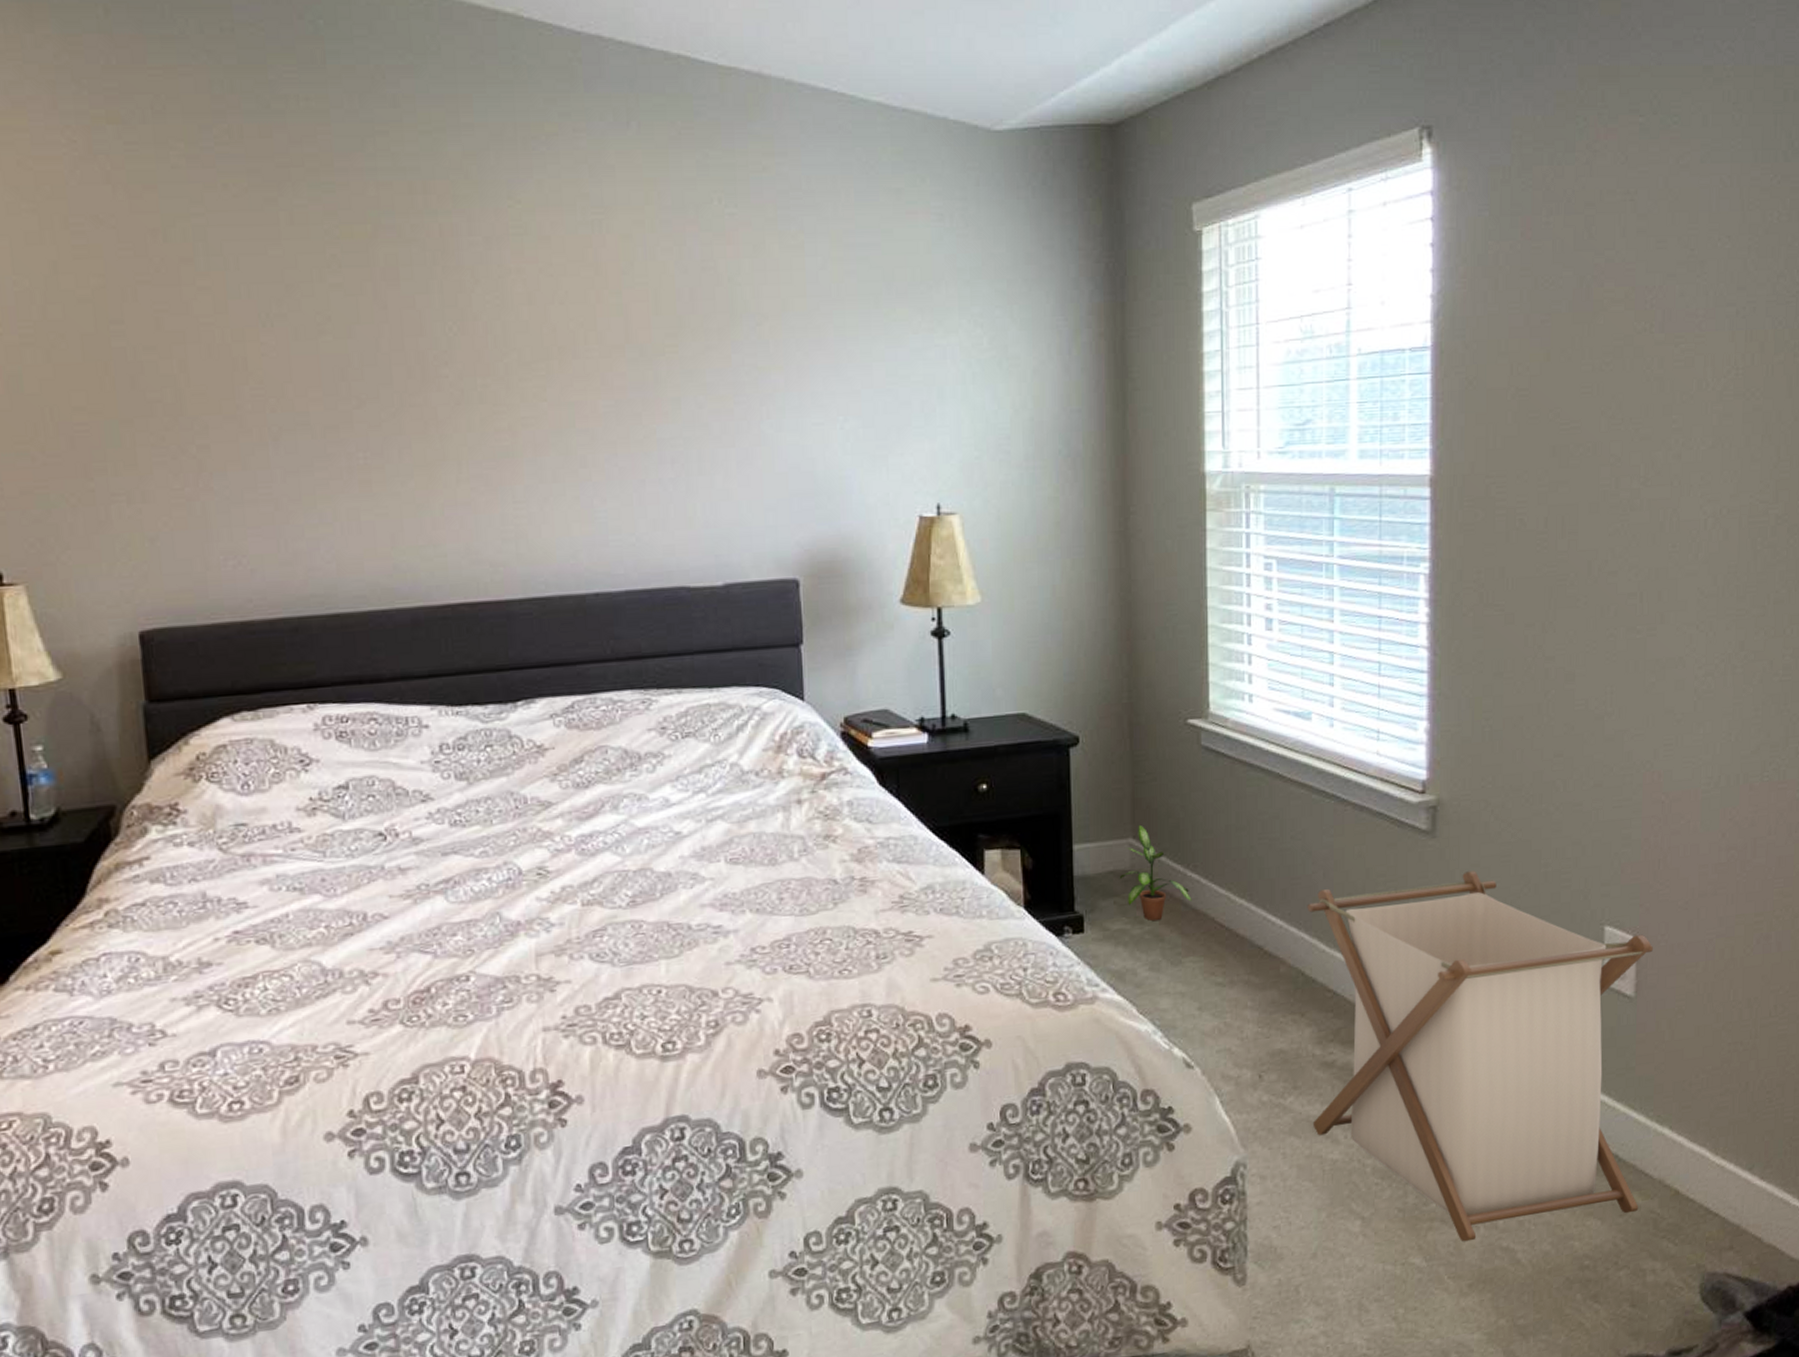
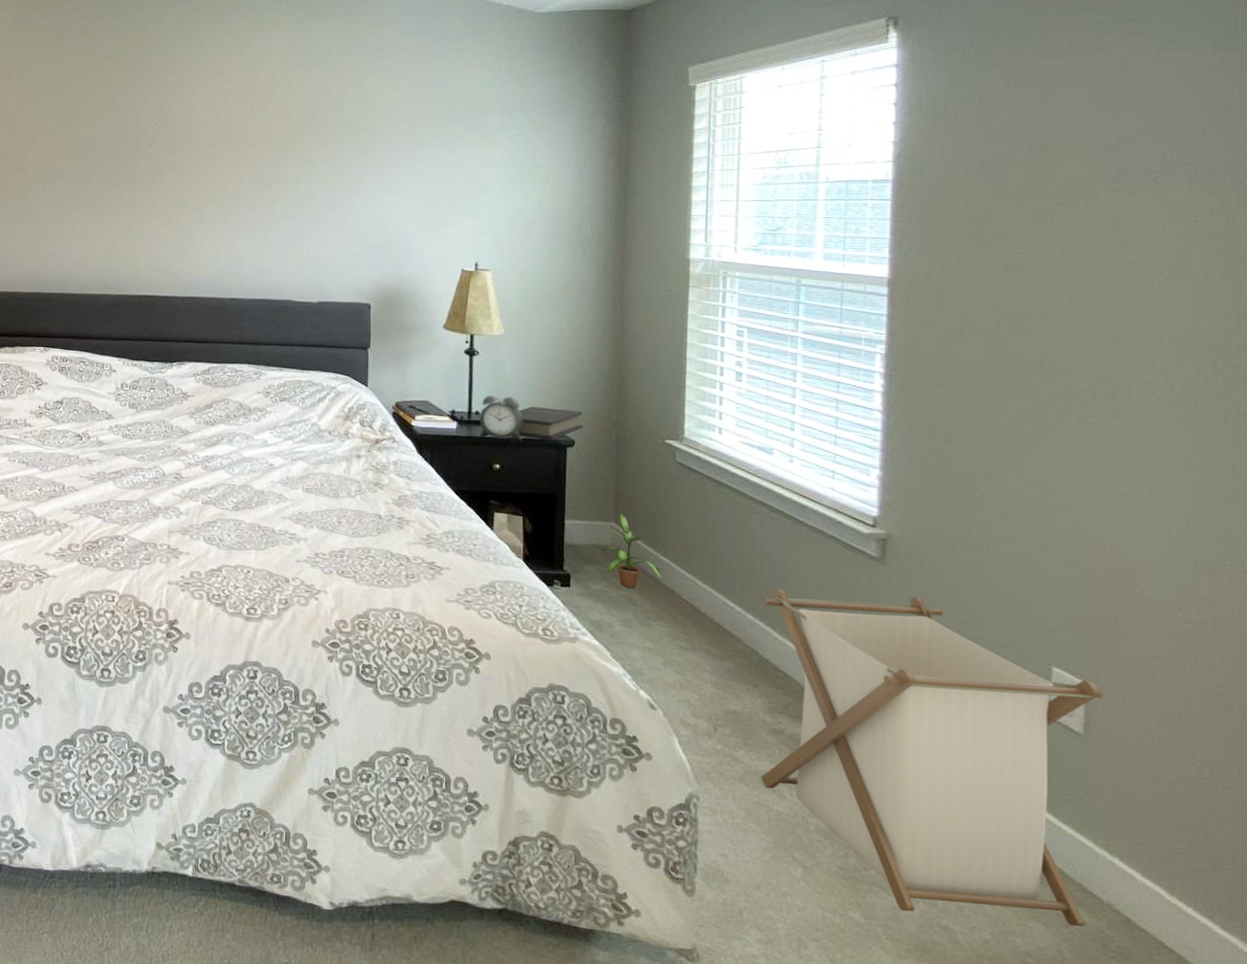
alarm clock: none [956,688,1013,752] -> present [479,395,523,442]
book: none [1007,695,1089,741] -> present [518,407,584,440]

